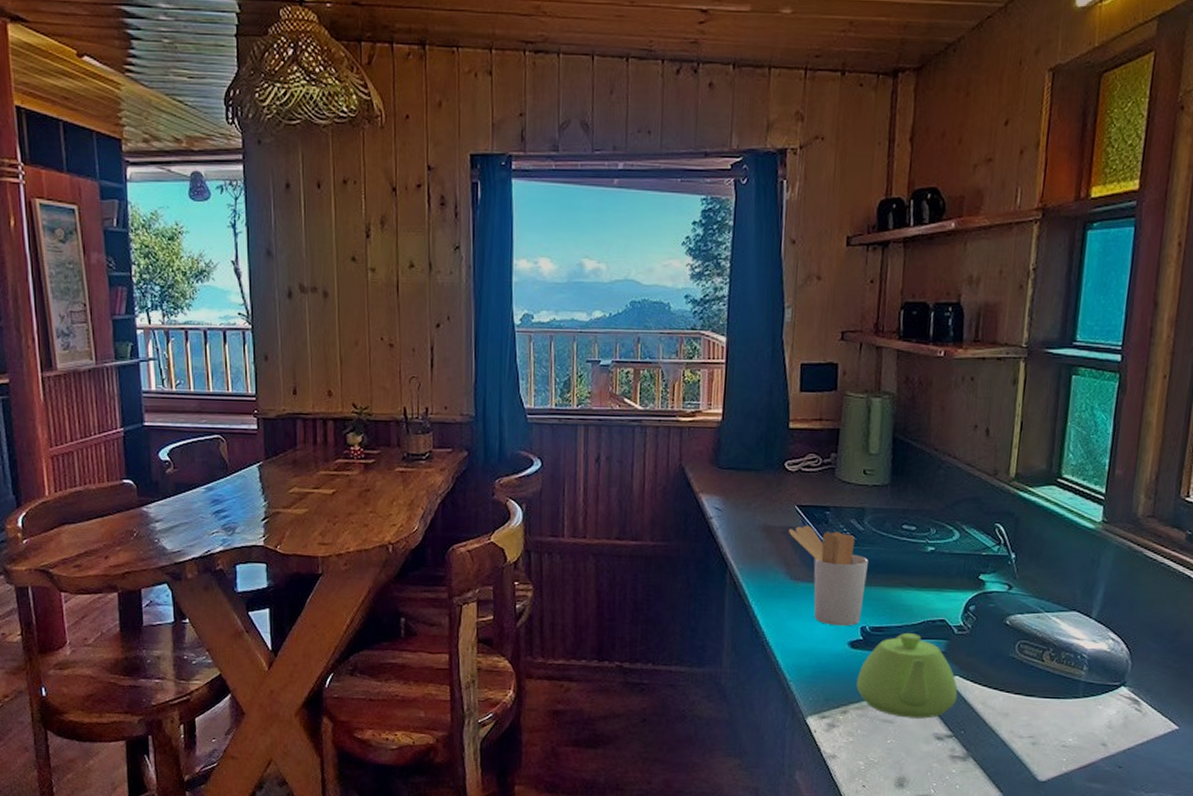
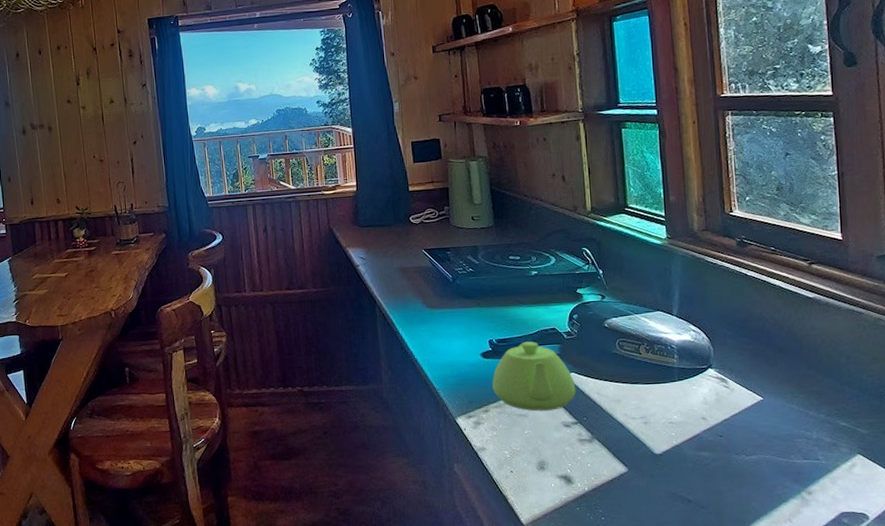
utensil holder: present [788,525,868,627] -> none [419,264,488,342]

